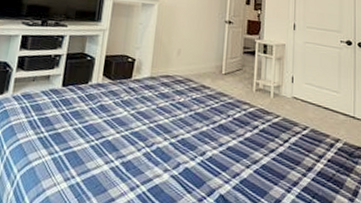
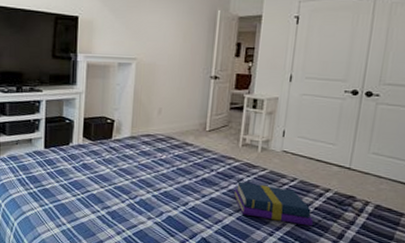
book: none [250,128,327,181] -> present [233,181,313,227]

